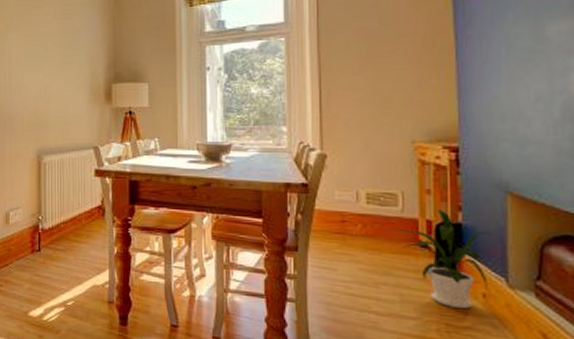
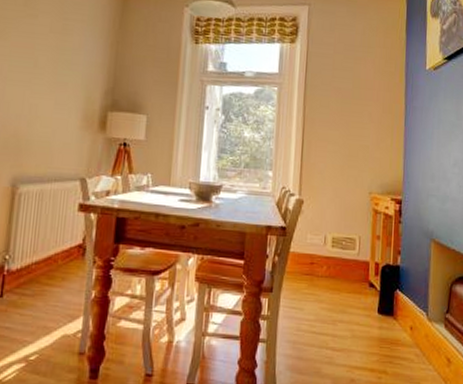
house plant: present [399,208,493,310] -> none [355,252,420,341]

